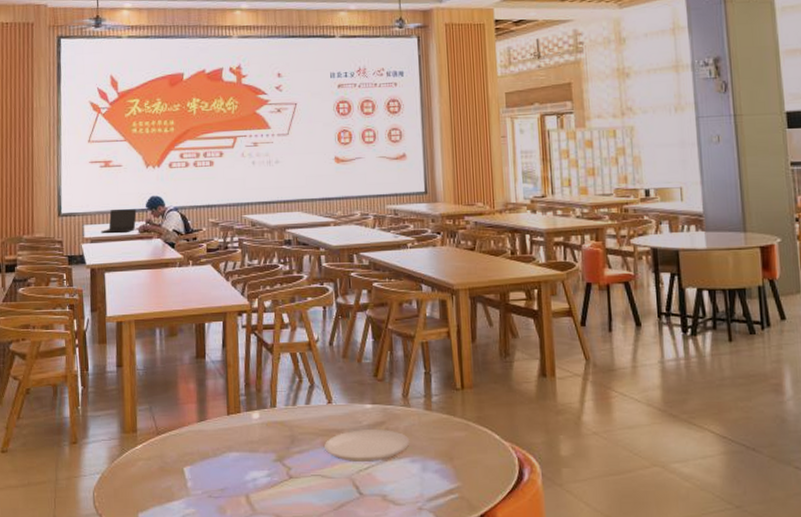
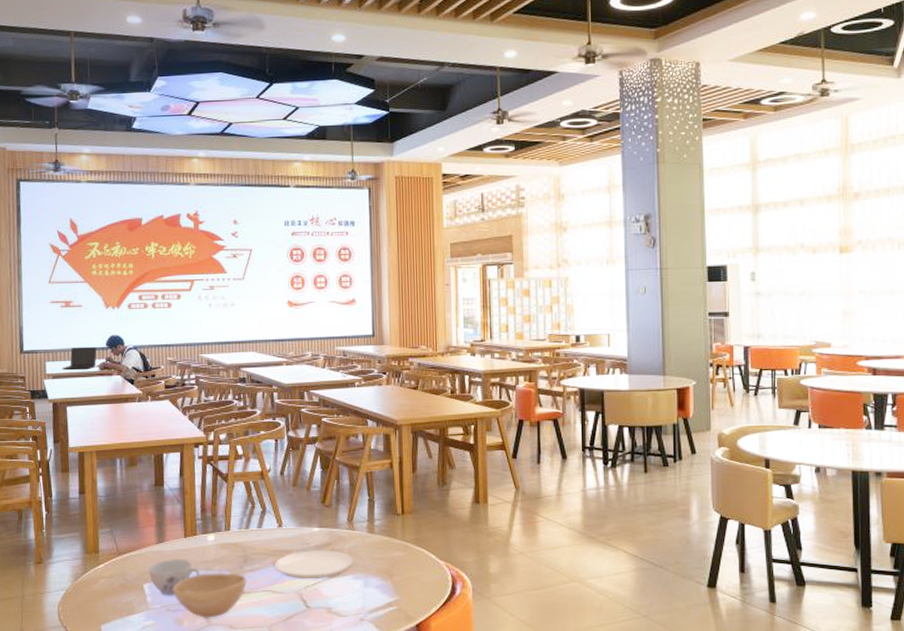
teacup: none [189,438,244,480] -> present [149,558,200,595]
soup bowl: none [215,454,295,506] -> present [173,572,247,618]

